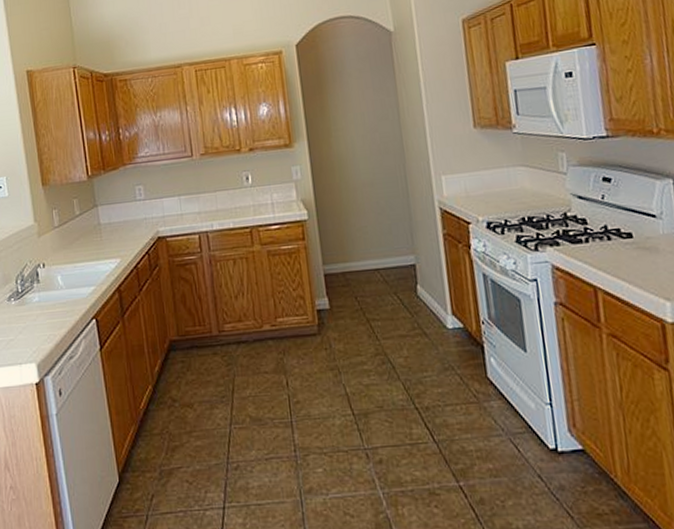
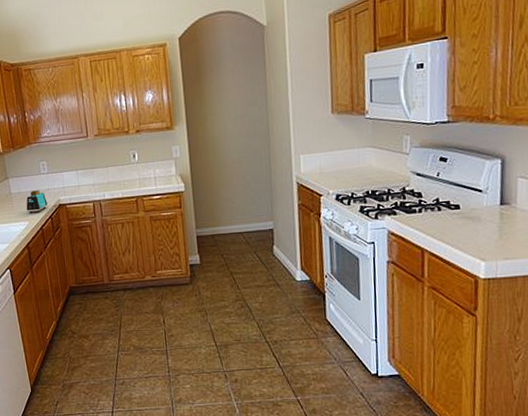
toaster: none [118,220,144,248] -> present [26,190,48,213]

